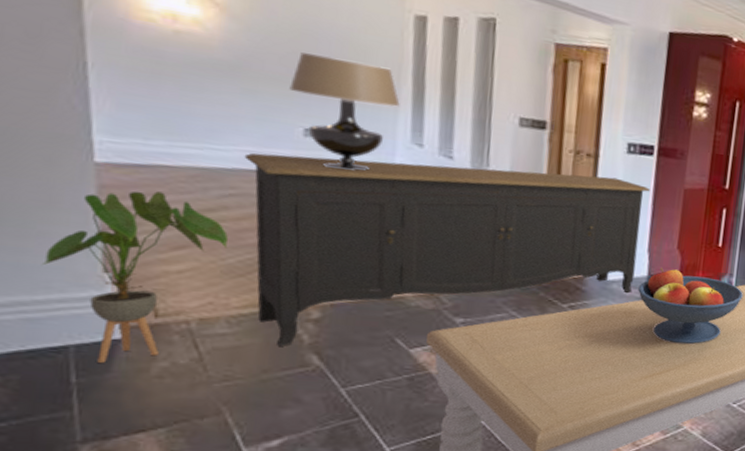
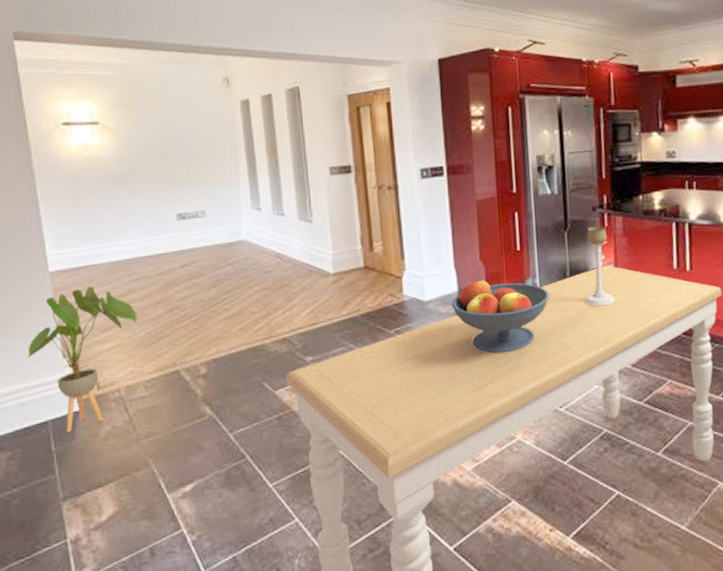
sideboard: present [244,152,650,346] -> none [140,203,447,402]
table lamp: present [289,51,400,171] -> none [163,149,240,243]

